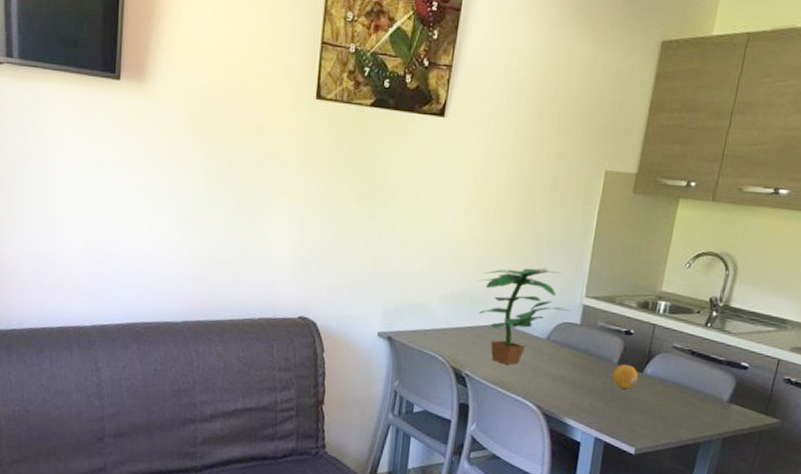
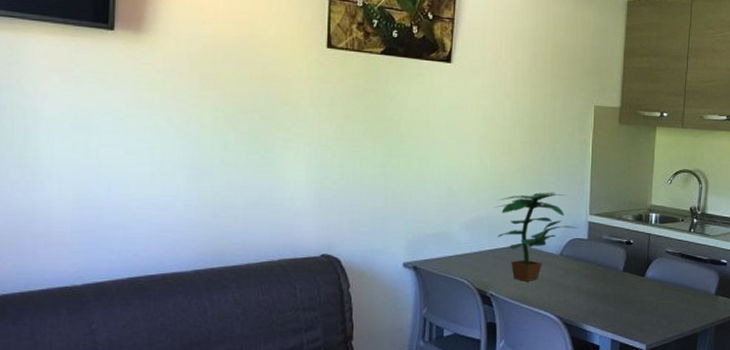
fruit: present [611,364,639,389] -> none [619,270,642,292]

